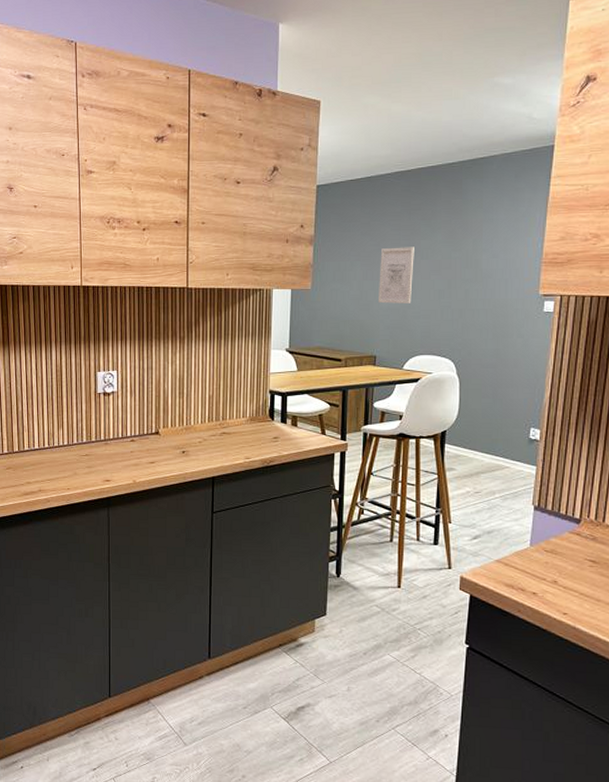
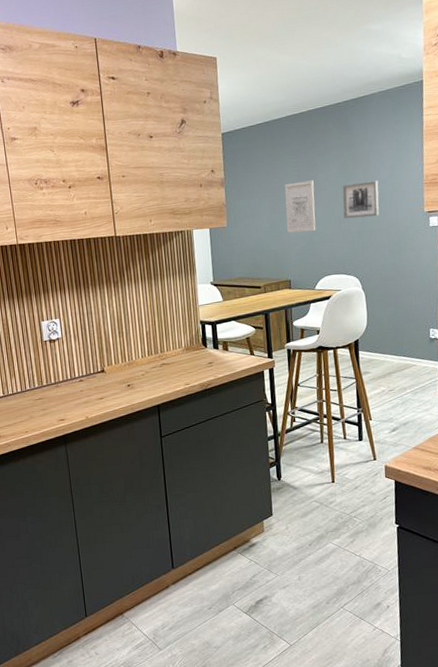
wall art: none [445,254,489,294] -> present [342,180,379,219]

